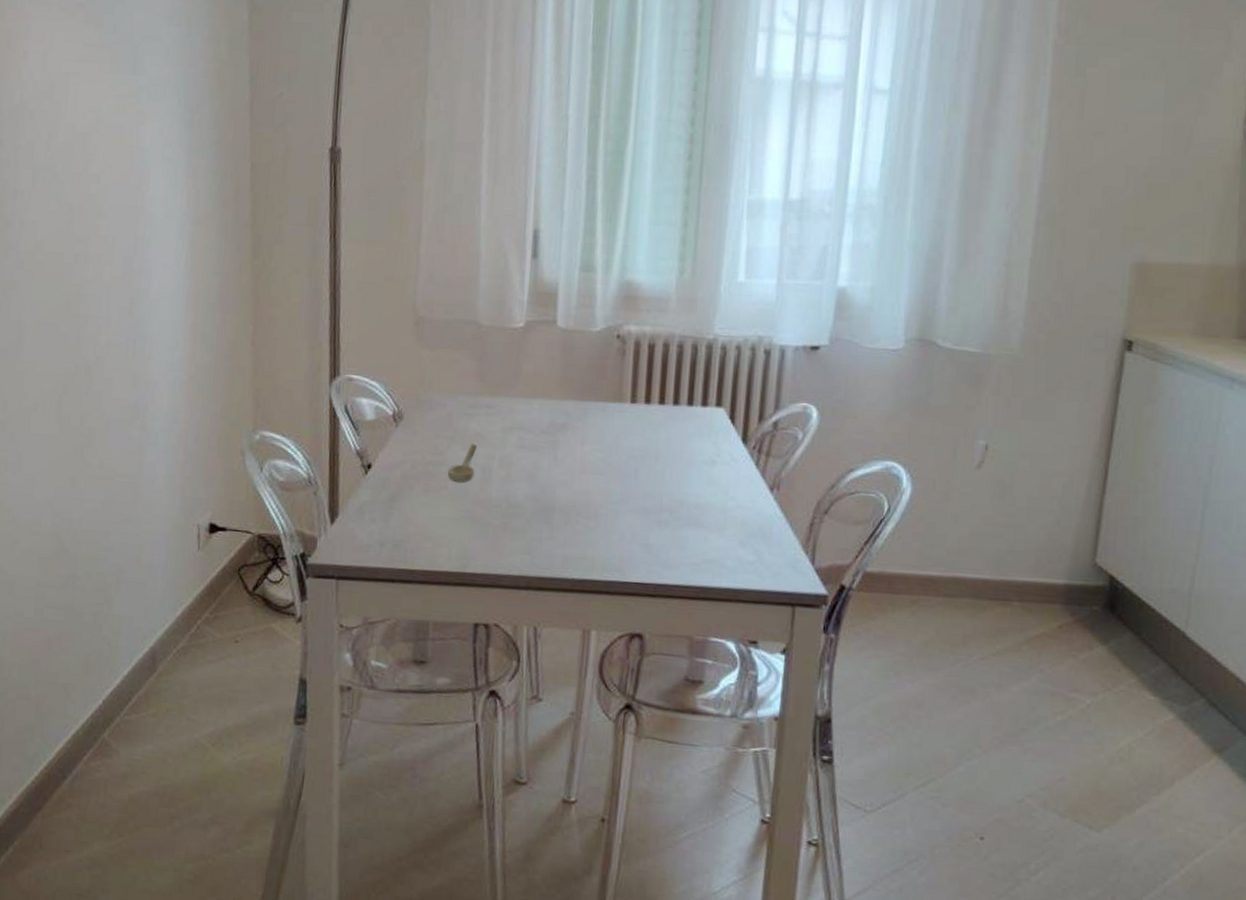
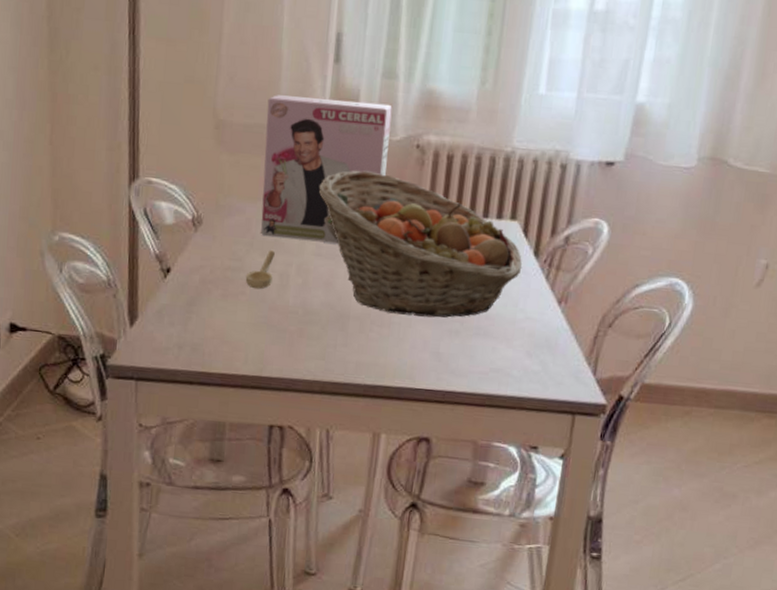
cereal box: none [462,291,591,435] -> present [261,95,392,244]
fruit basket: none [520,362,731,508] -> present [319,170,522,318]

